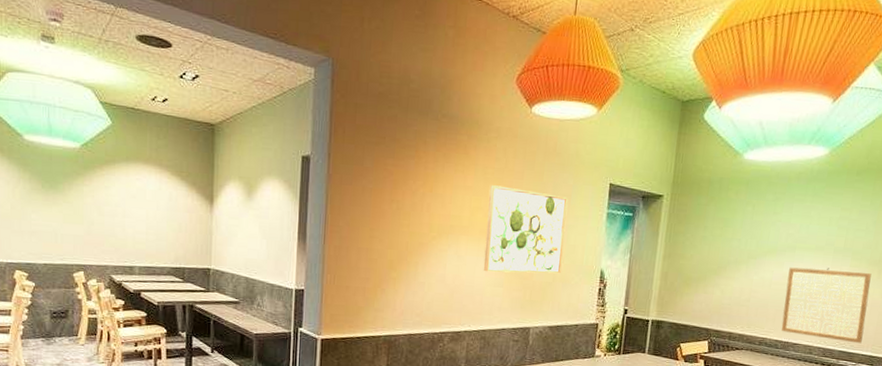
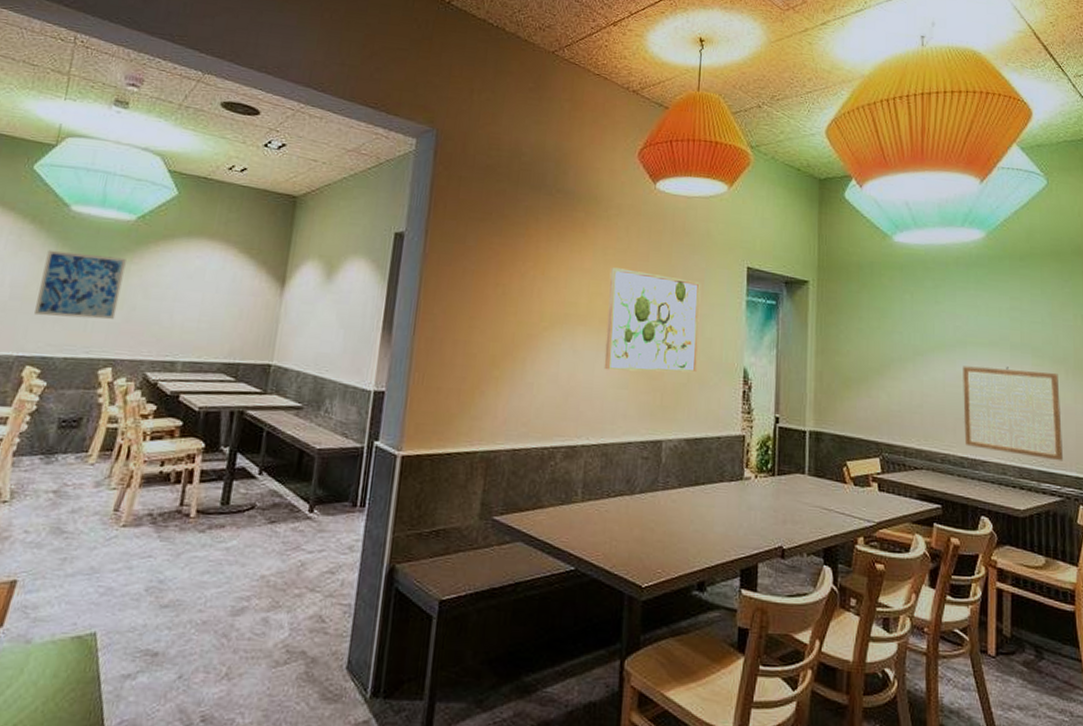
wall art: none [12,174,79,233] -> present [34,250,127,320]

